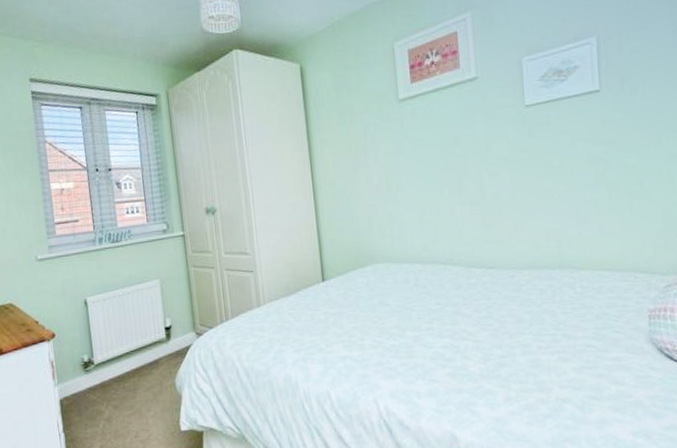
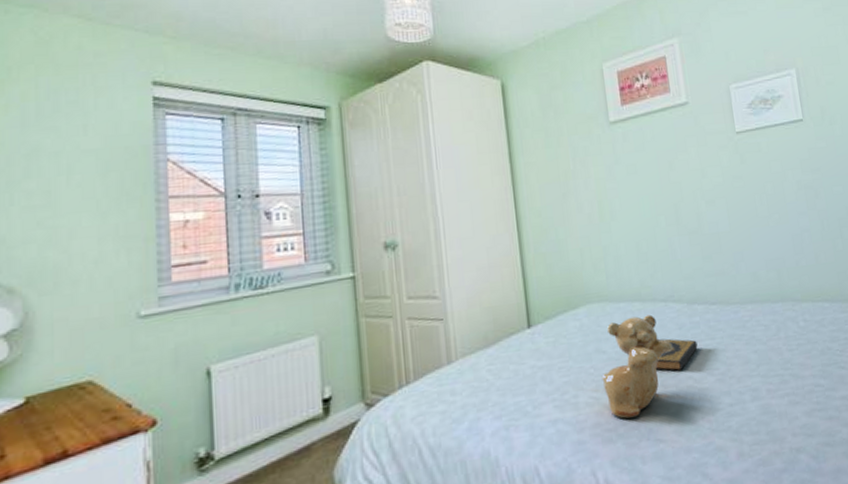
teddy bear: none [384,275,450,361] -> present [601,314,673,419]
hardback book: none [433,296,473,325] -> present [655,338,698,371]

